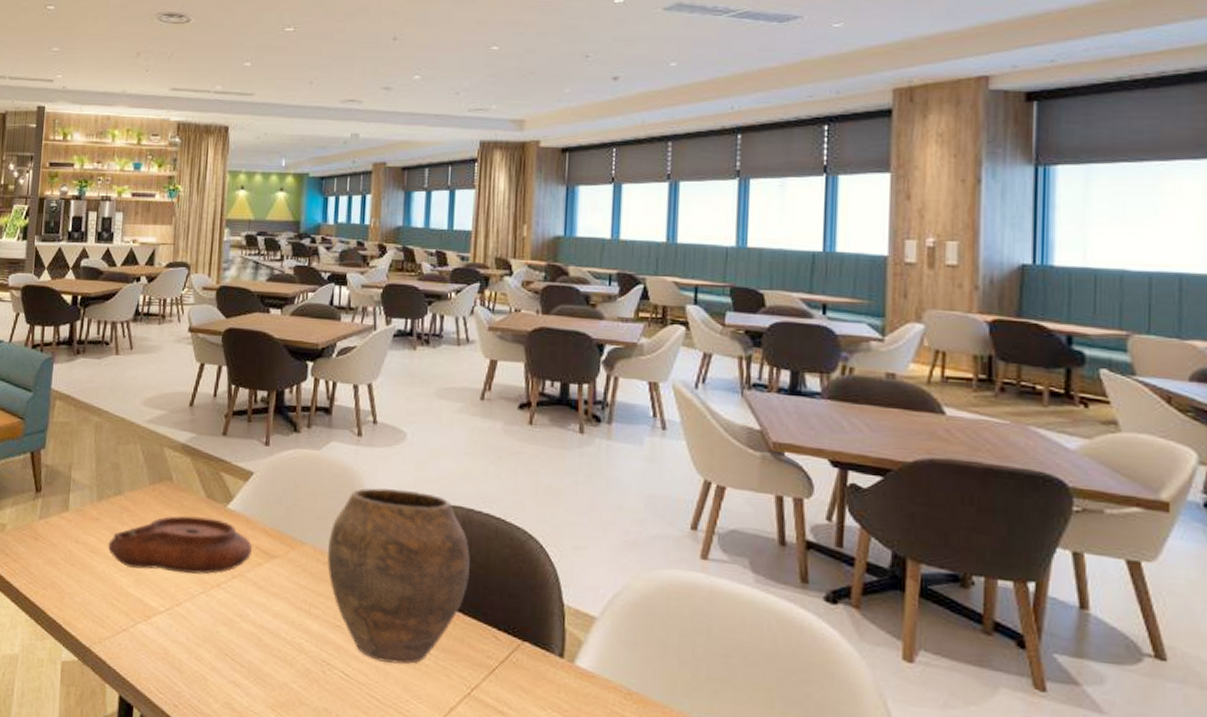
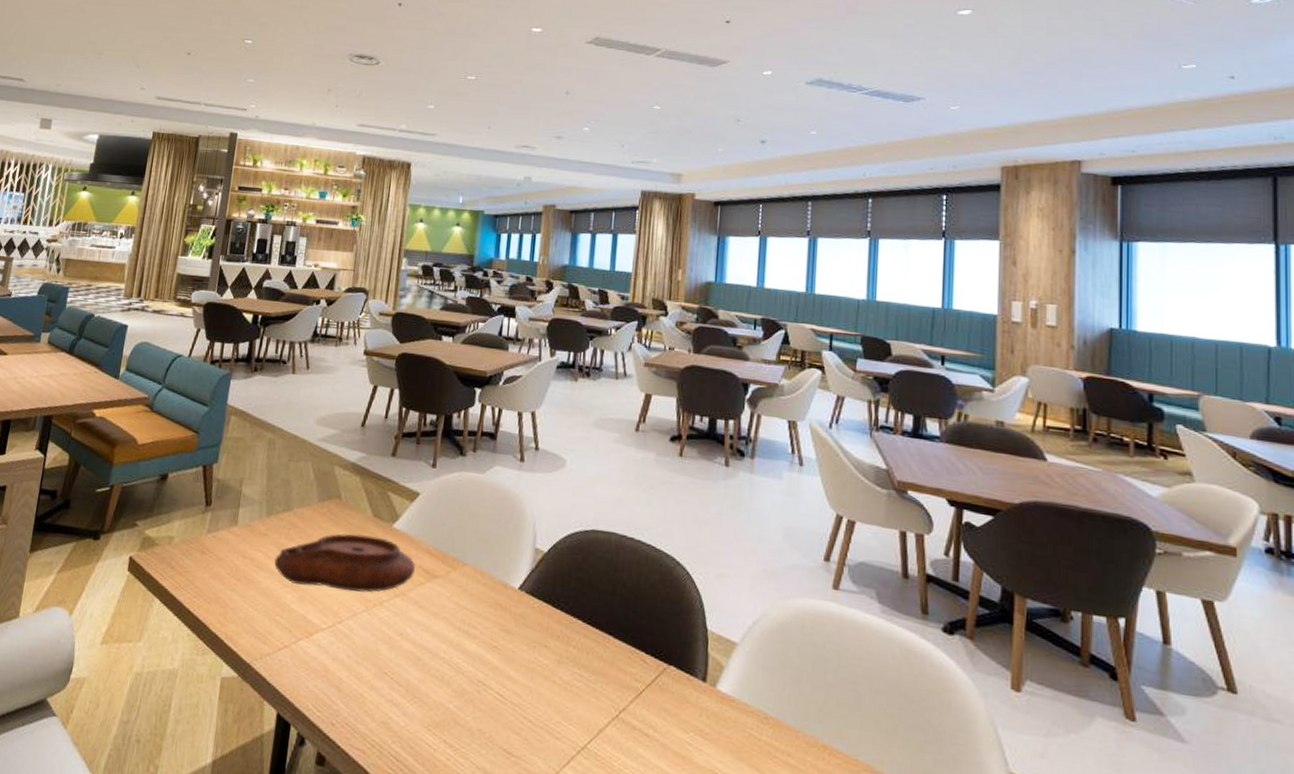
vase: present [327,488,471,665] -> none [487,512,622,686]

